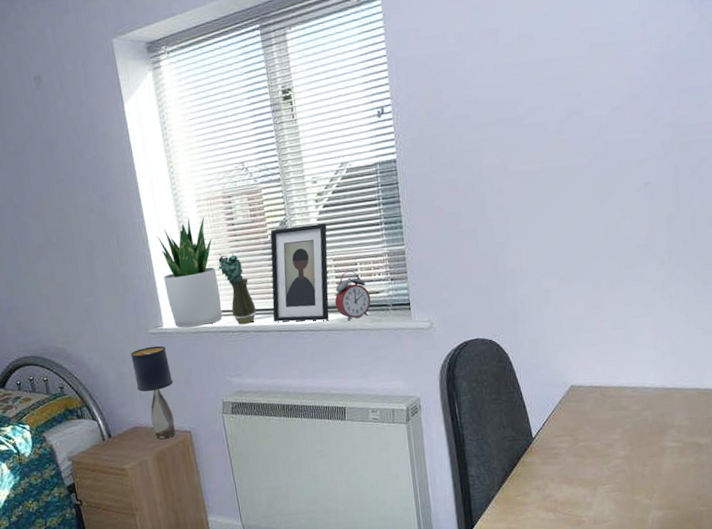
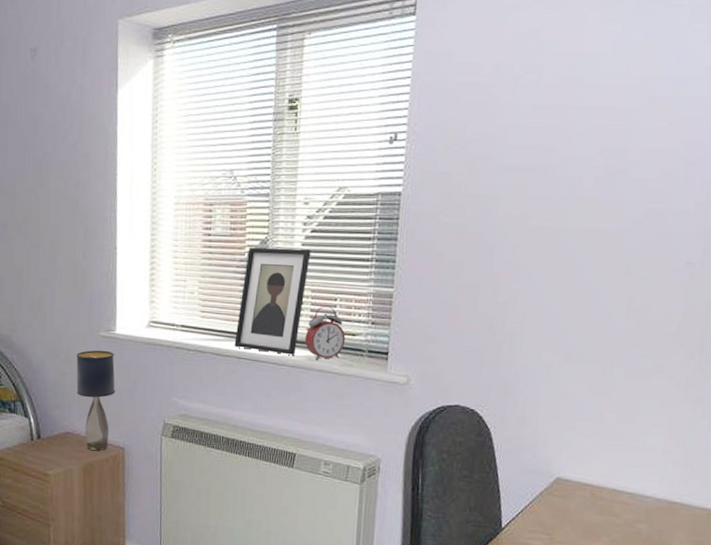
planter: present [157,216,222,328] -> none [125,220,185,338]
vase: present [218,253,257,325] -> none [185,263,218,345]

